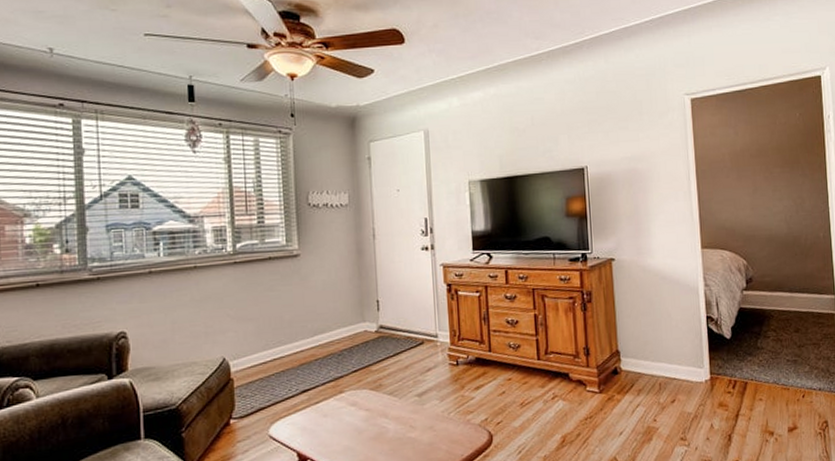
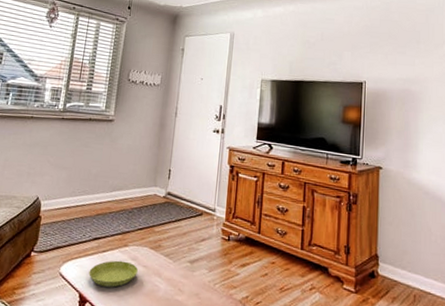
saucer: none [303,408,360,440] -> present [88,260,138,288]

